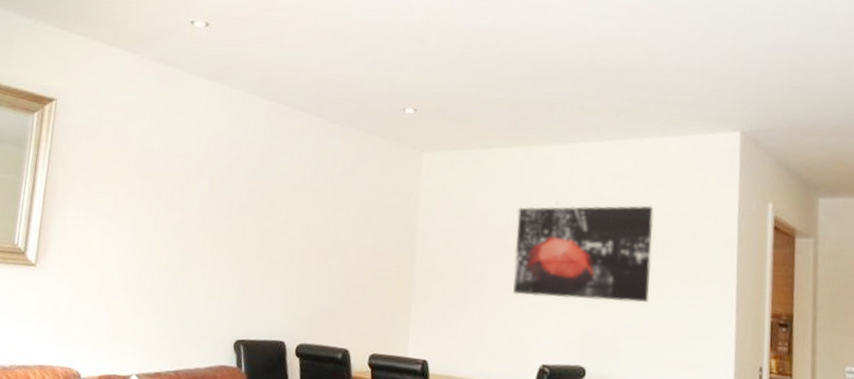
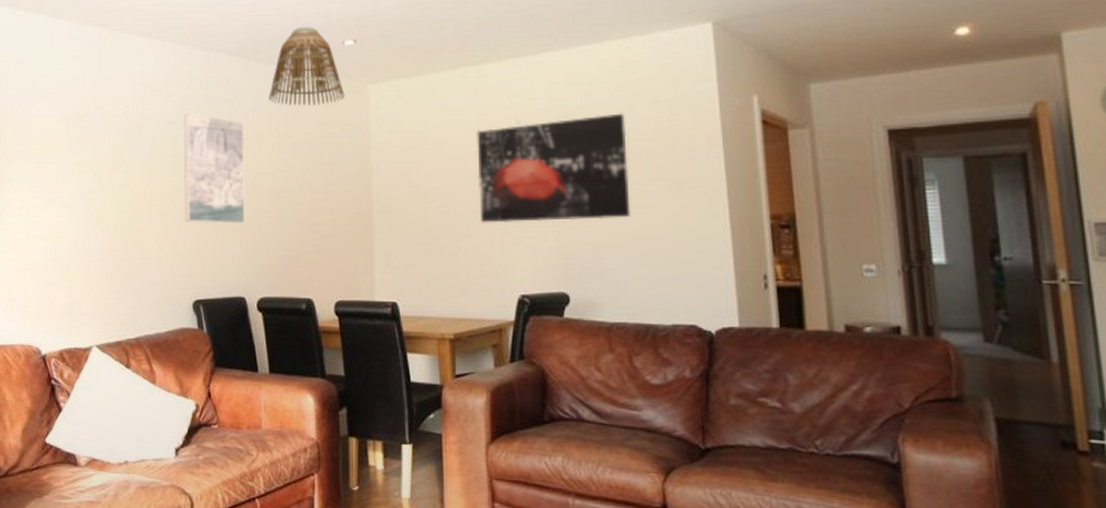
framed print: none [235,160,302,271] -> present [183,114,245,223]
lamp shade: none [328,90,400,167] -> present [269,26,345,106]

